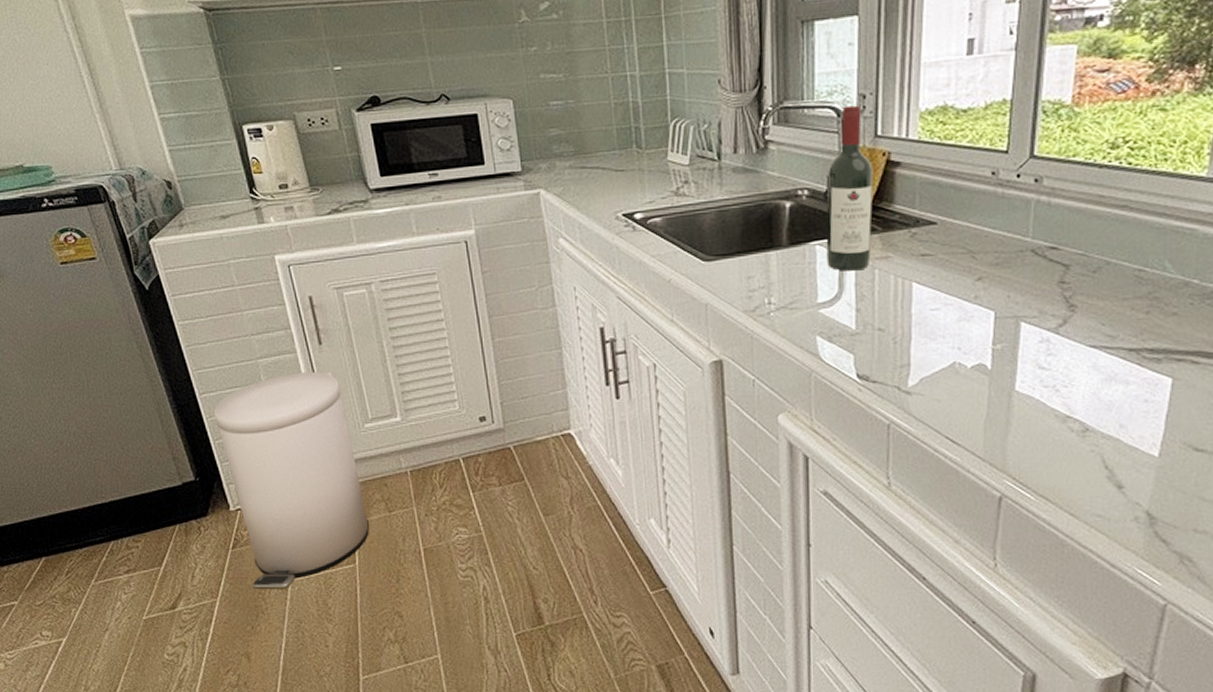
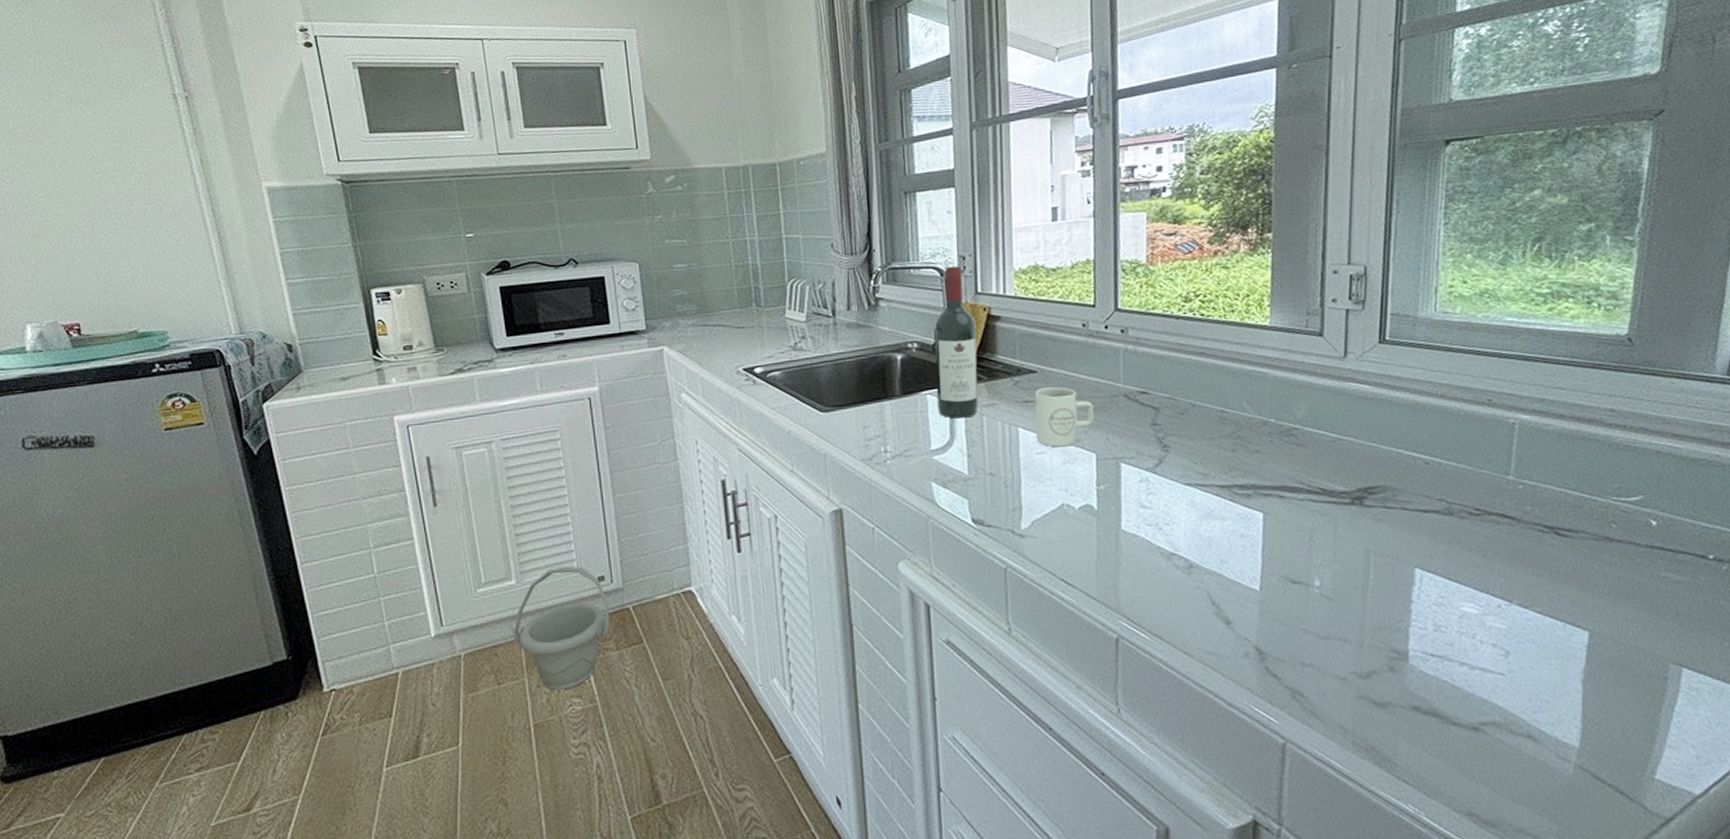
pedal bin: present [213,371,370,590] -> none [315,534,477,783]
bucket: none [400,405,492,519] -> present [513,566,610,690]
mug: none [929,240,997,304] -> present [1033,387,1095,447]

